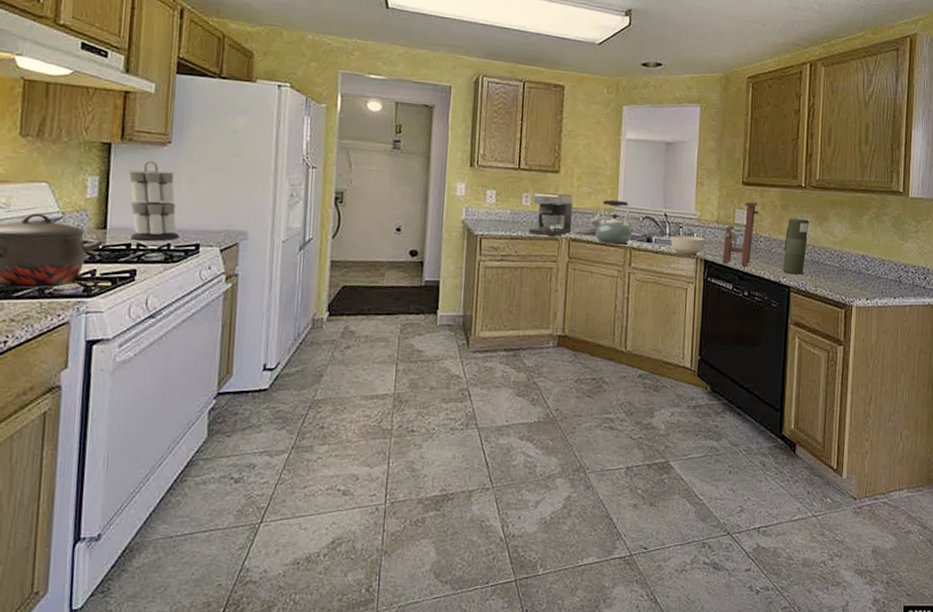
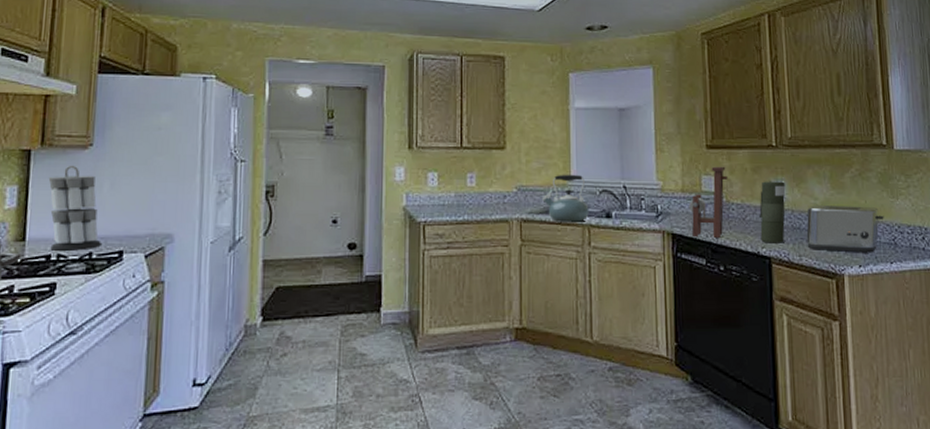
coffee maker: present [528,192,573,236] -> none [475,172,523,218]
bowl: present [671,235,706,257] -> none [632,209,672,231]
toaster: none [823,242,893,289] -> present [806,204,884,254]

